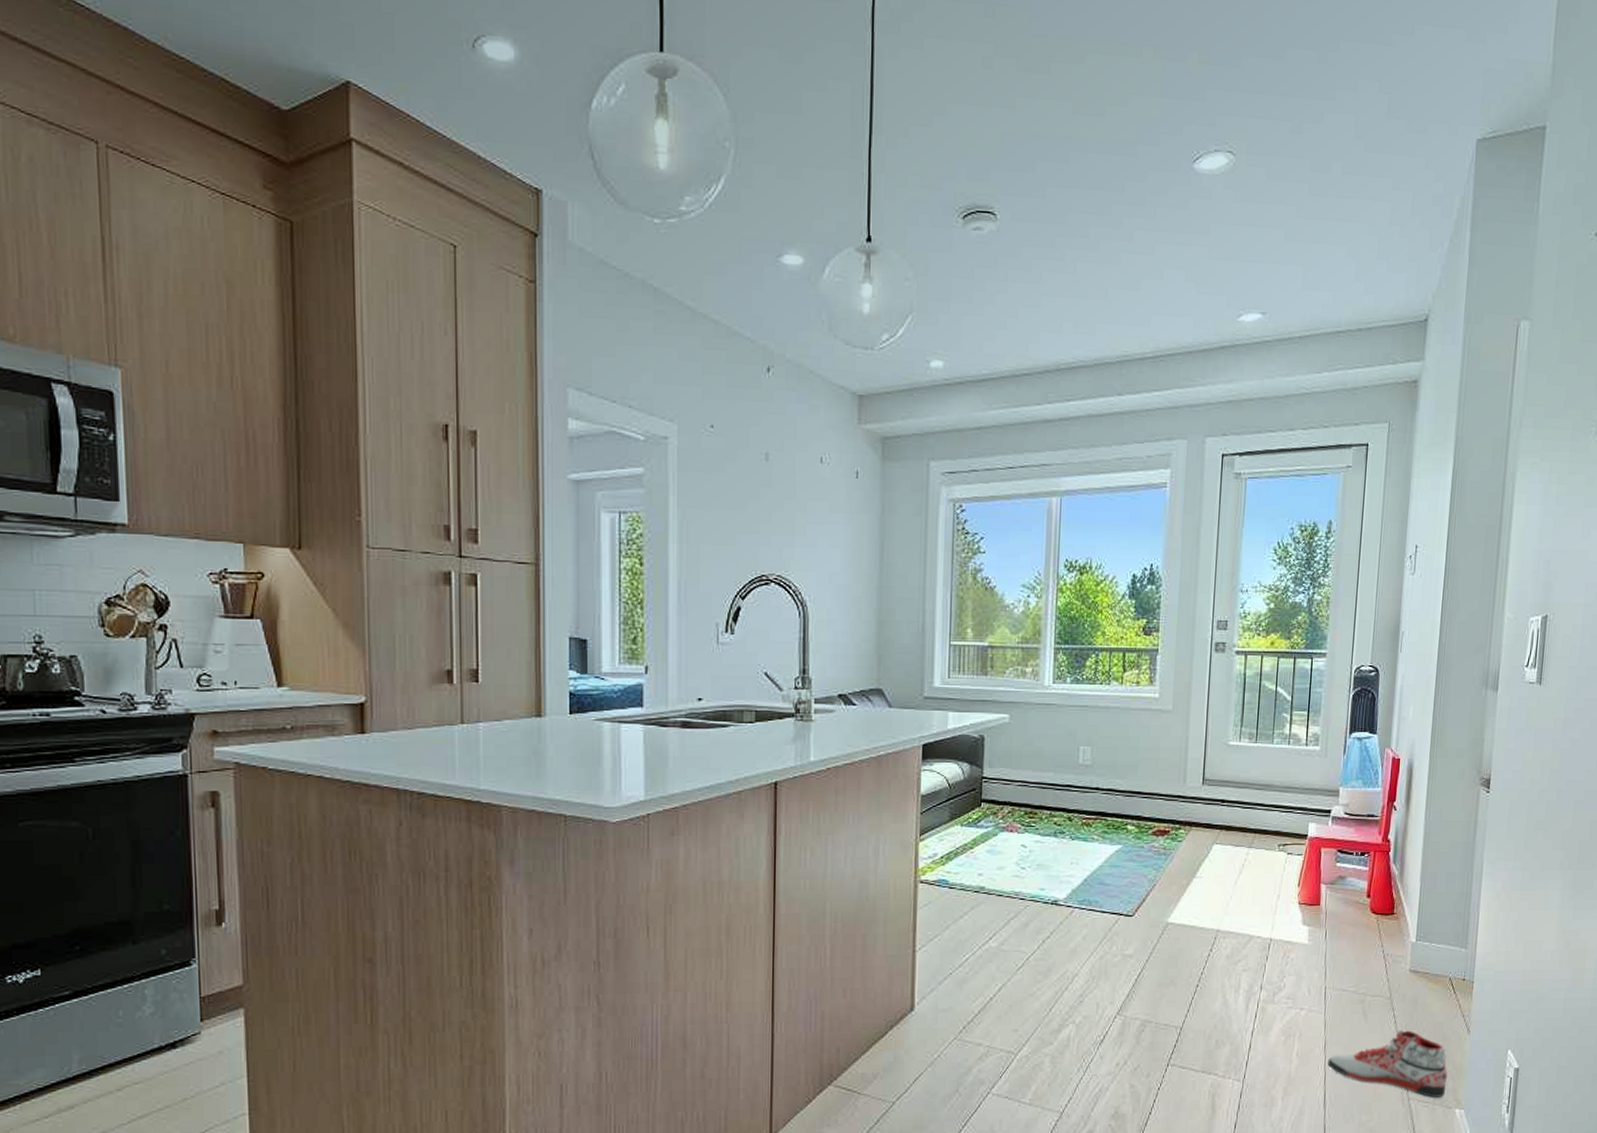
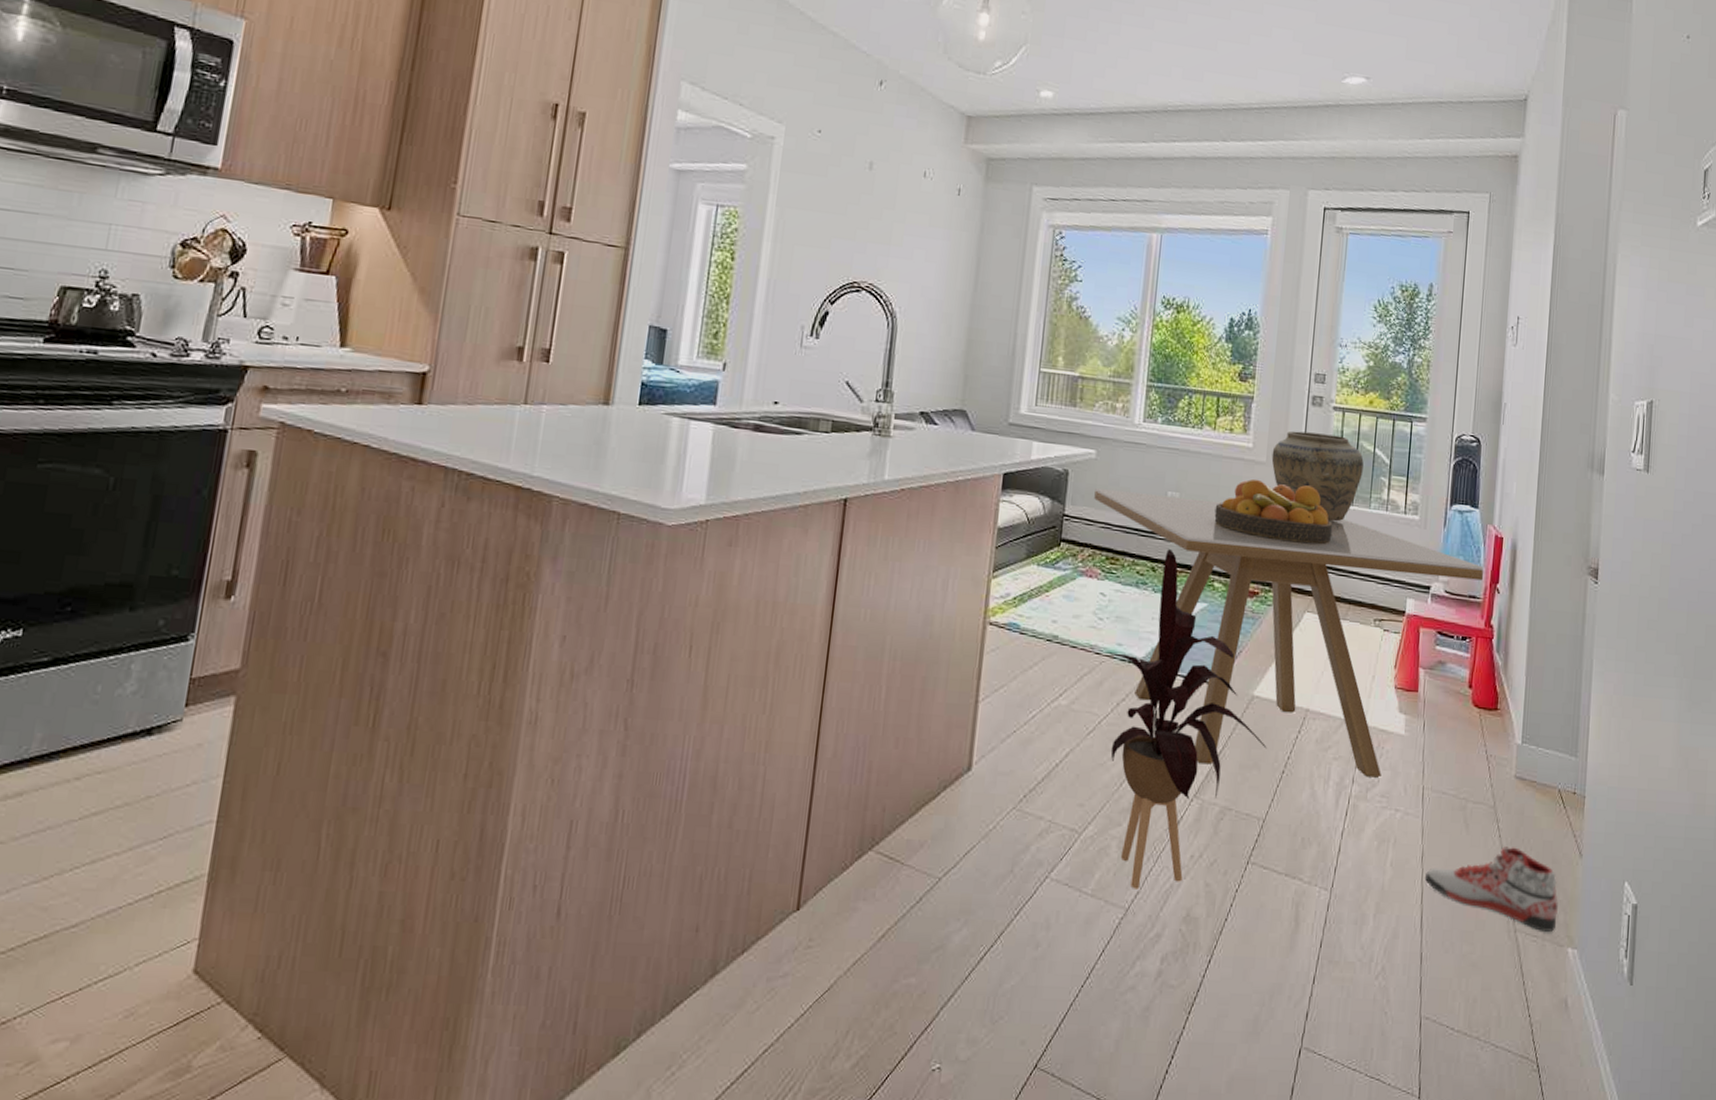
dining table: none [1010,750,1382,986] -> present [1094,488,1484,778]
house plant: none [1032,800,1182,1096] -> present [1109,549,1267,889]
fruit bowl: none [1125,726,1238,782] -> present [1214,479,1333,544]
vase: none [1177,678,1266,759] -> present [1271,430,1364,522]

